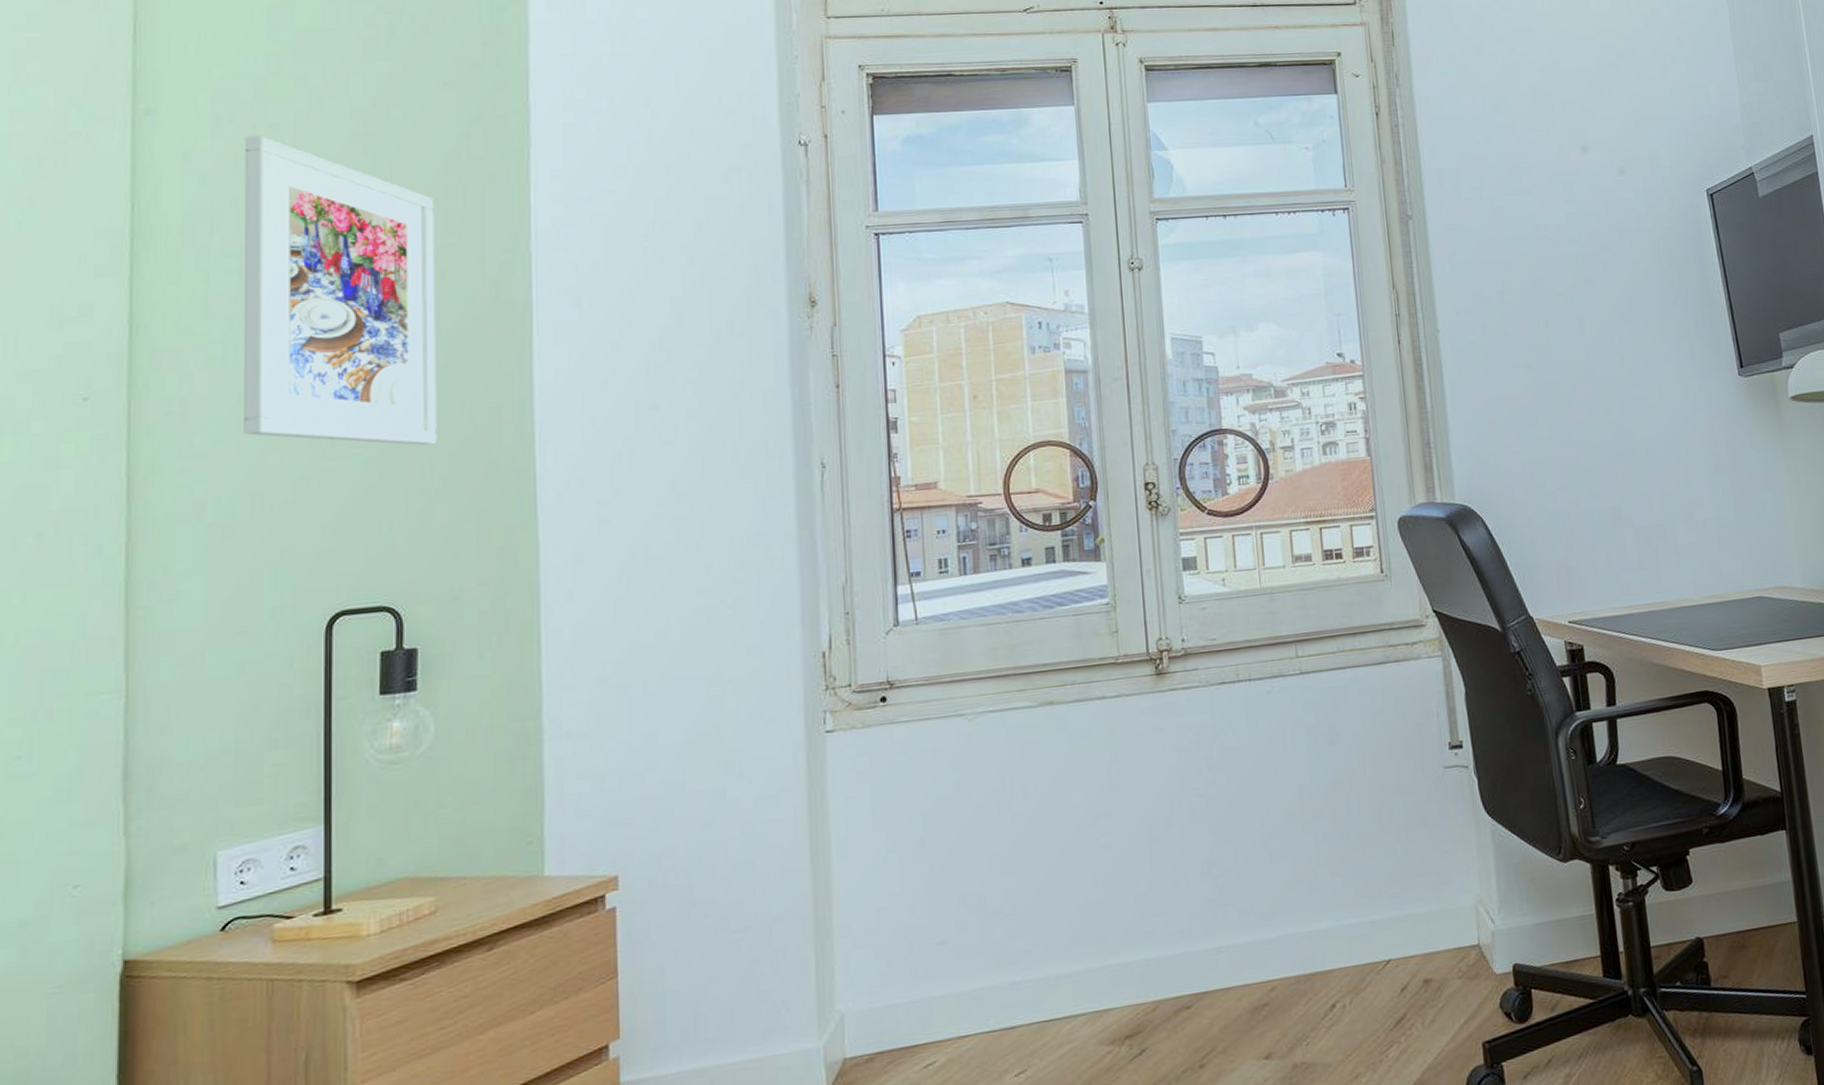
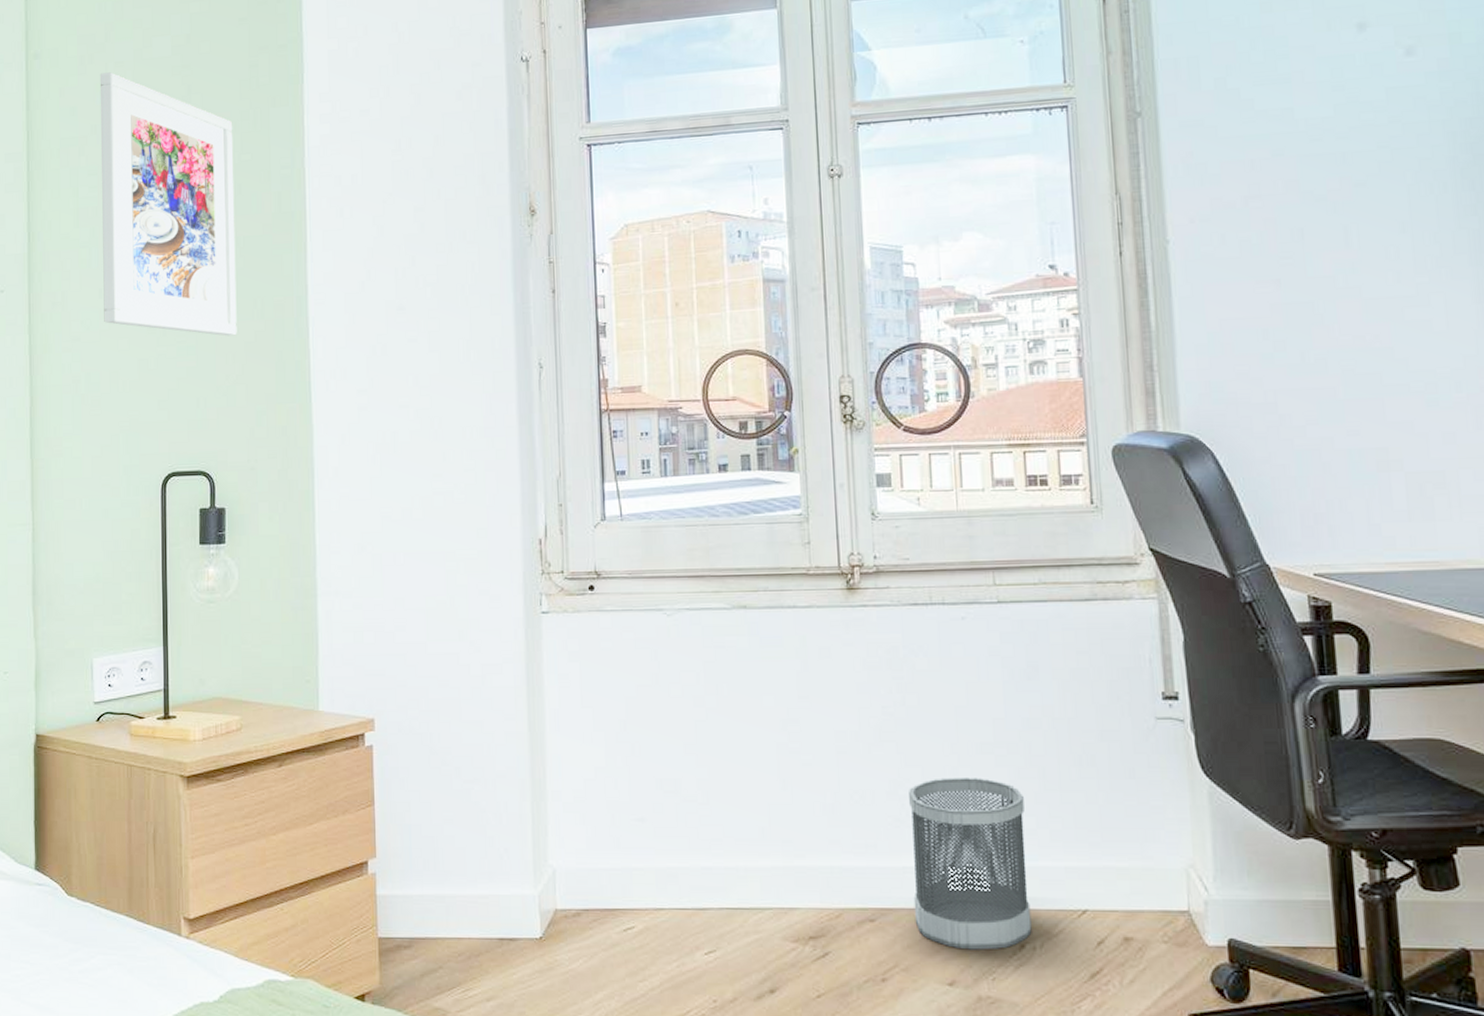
wastebasket: none [1221,846,1342,1021] -> present [909,778,1032,950]

